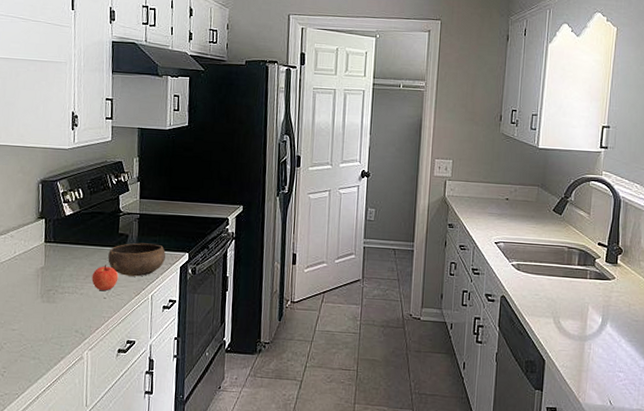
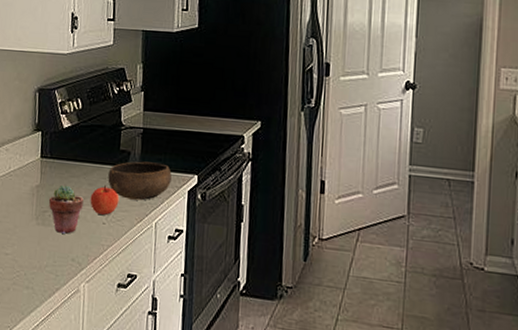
potted succulent: none [53,266,86,309] -> present [49,185,84,234]

